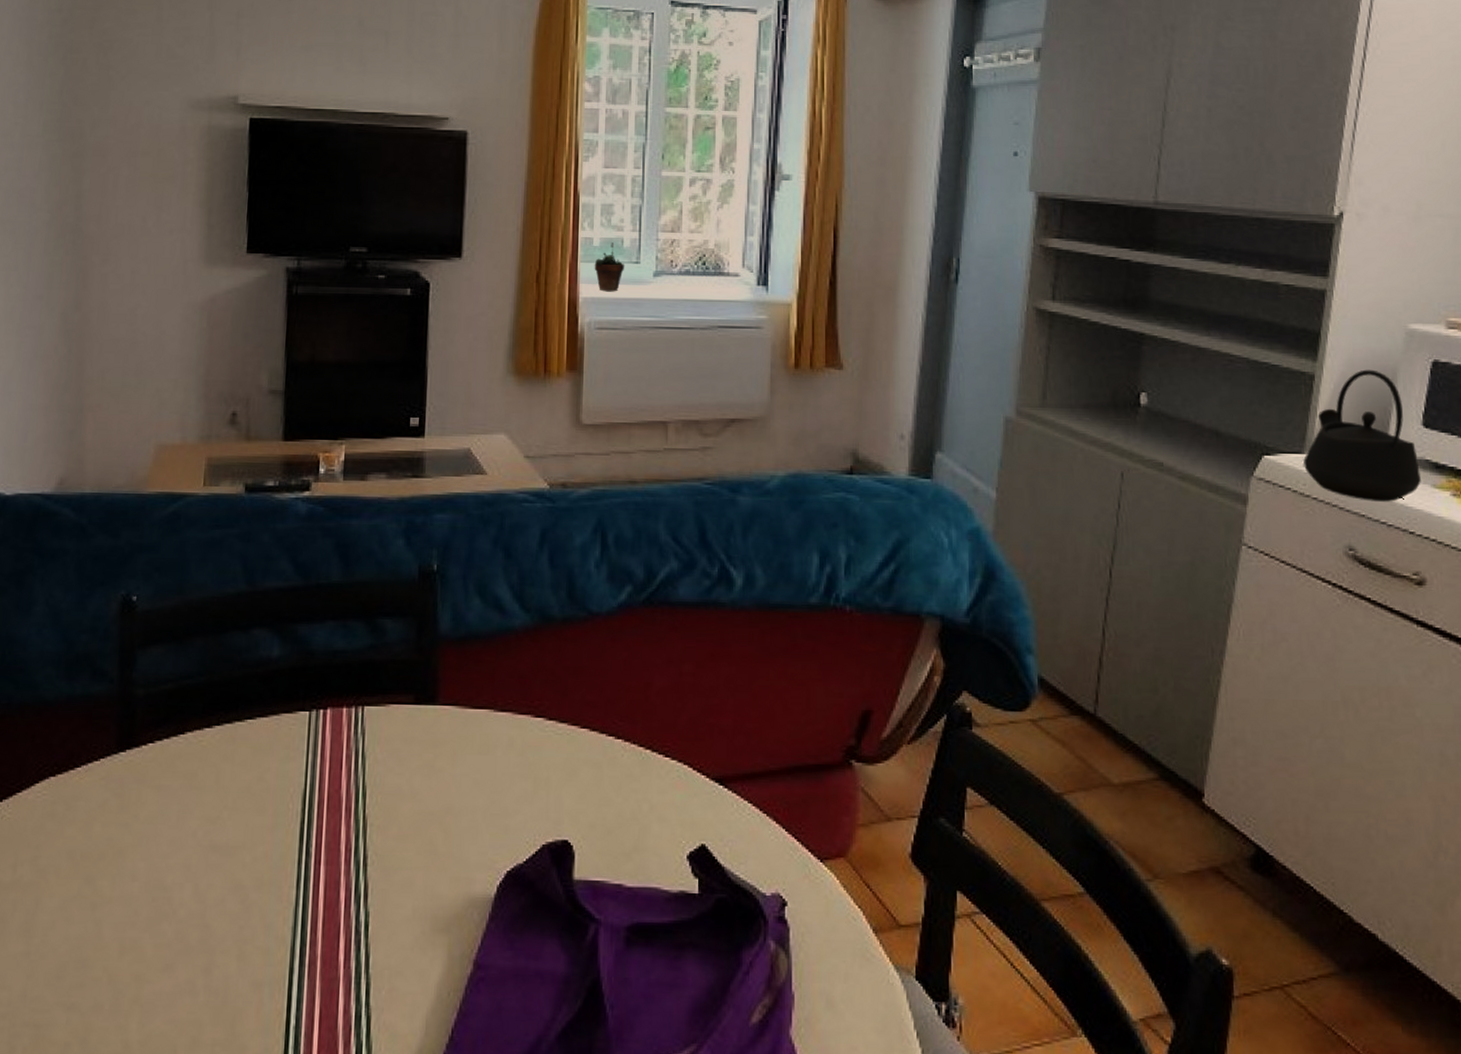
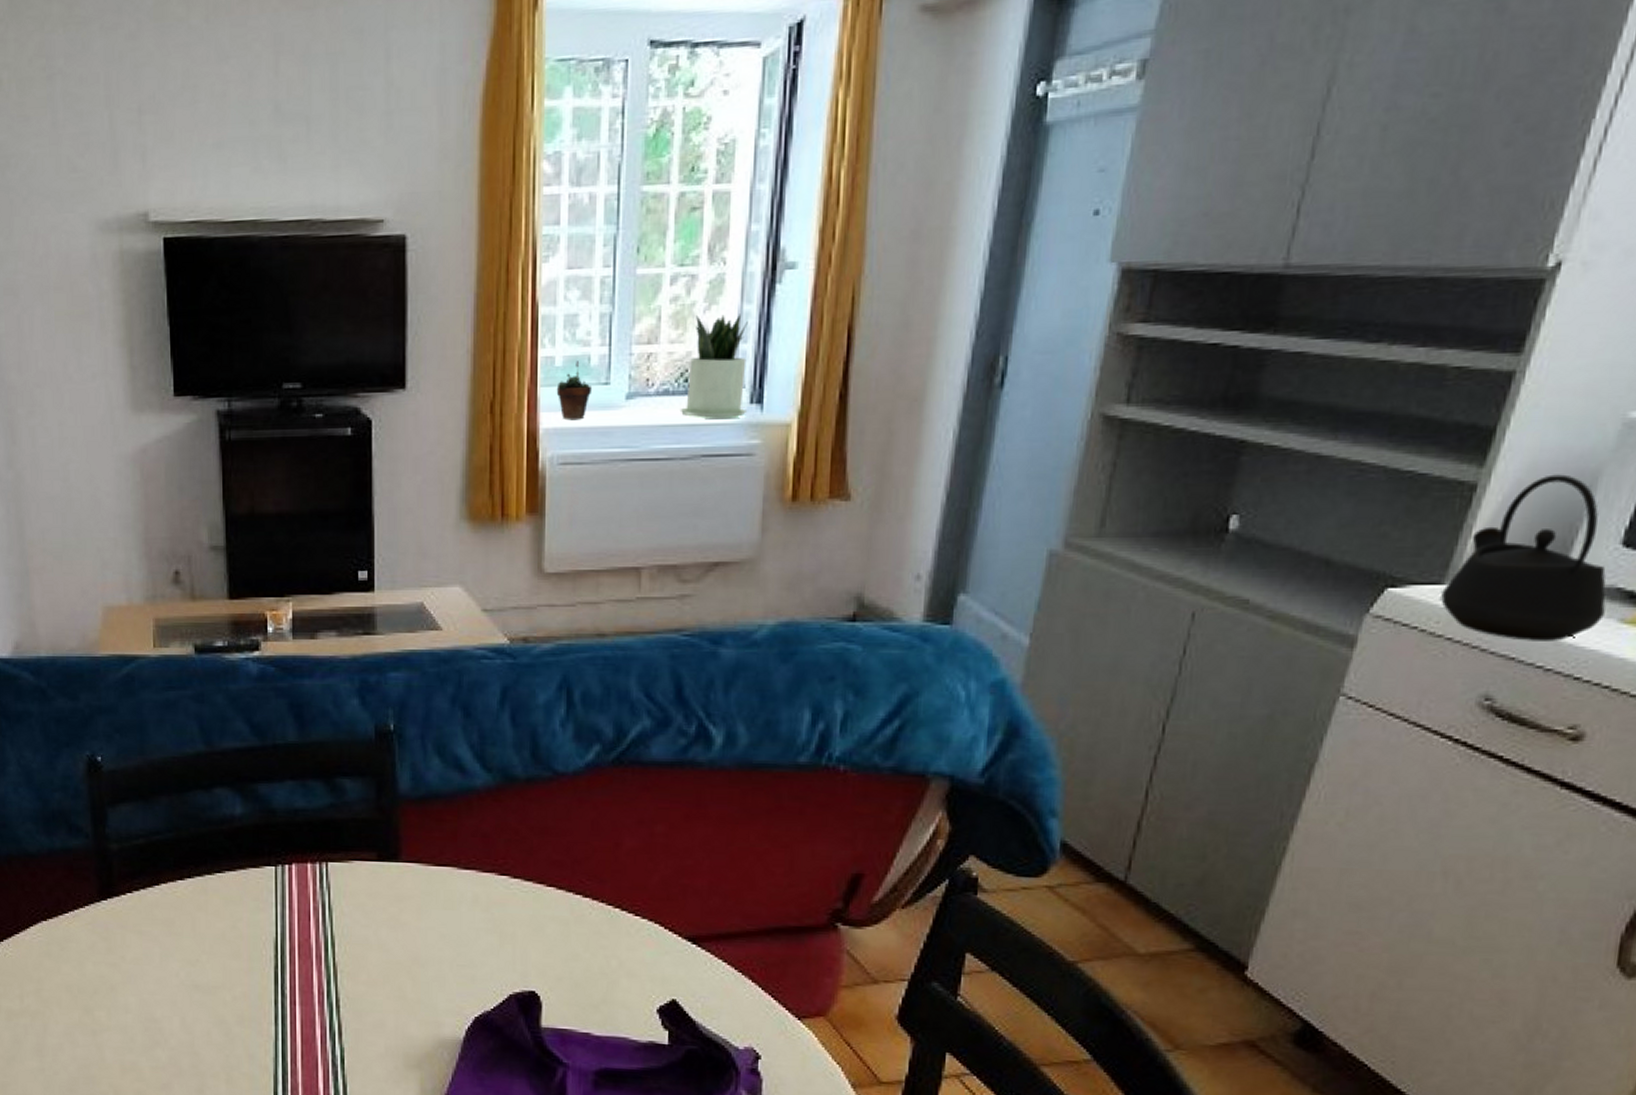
planter: none [699,212,754,297] -> present [680,314,748,419]

